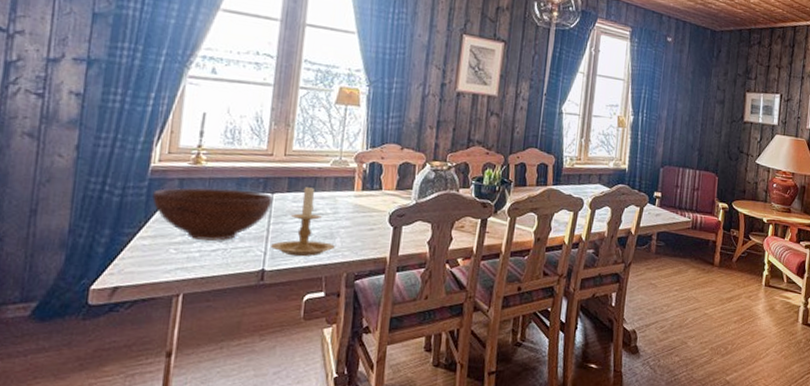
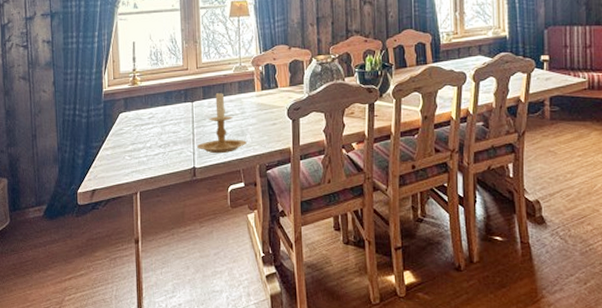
fruit bowl: present [152,187,273,241] -> none [108,102,193,147]

